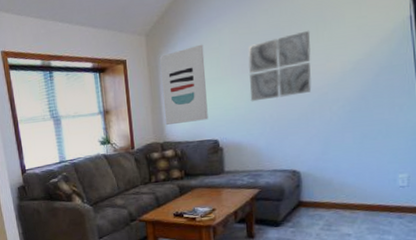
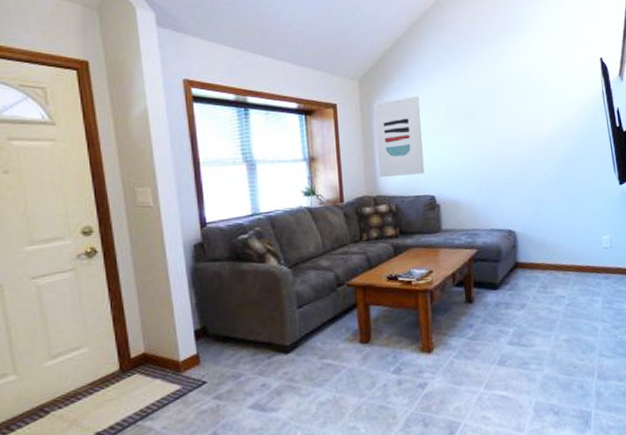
wall art: present [247,30,312,102] -> none [463,93,523,158]

